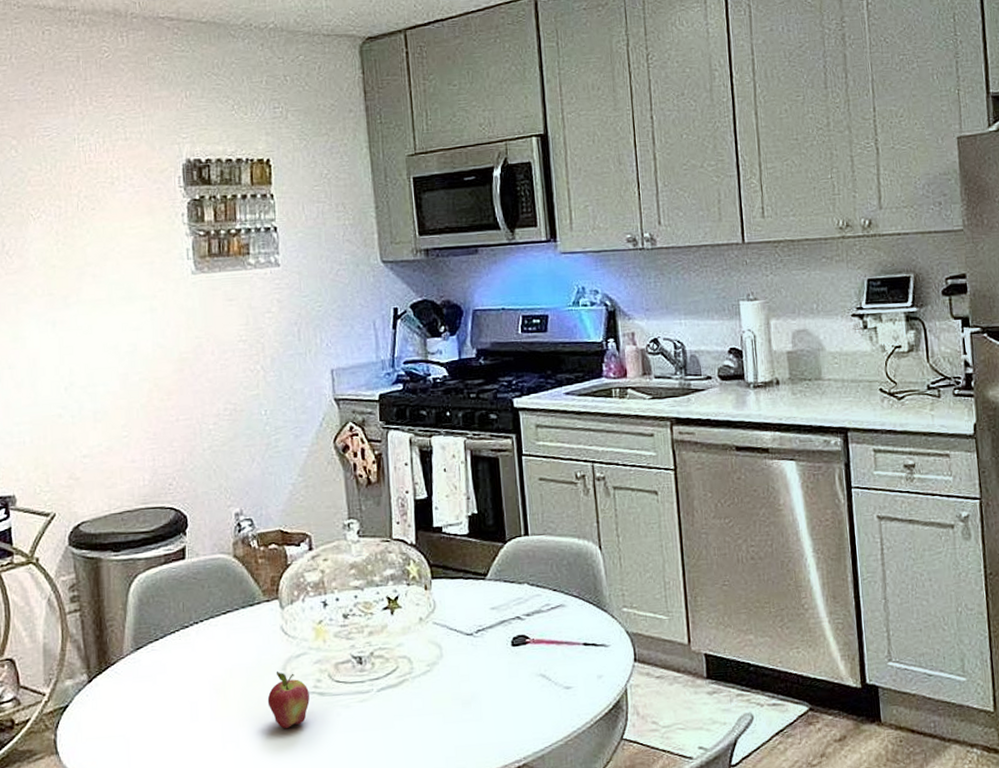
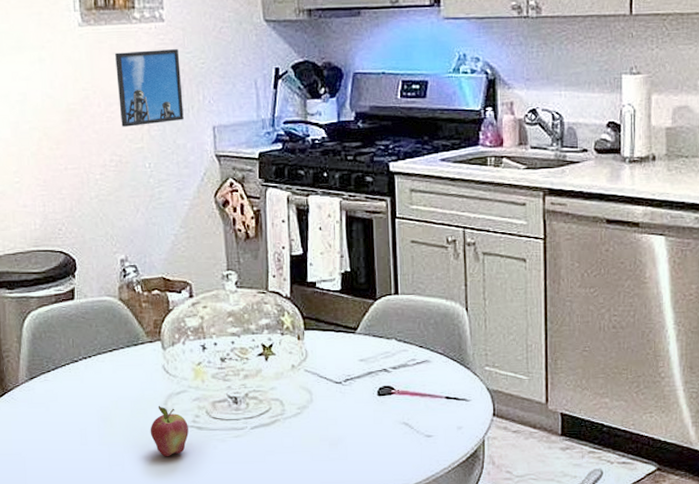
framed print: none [229,293,301,374] -> present [115,49,184,127]

